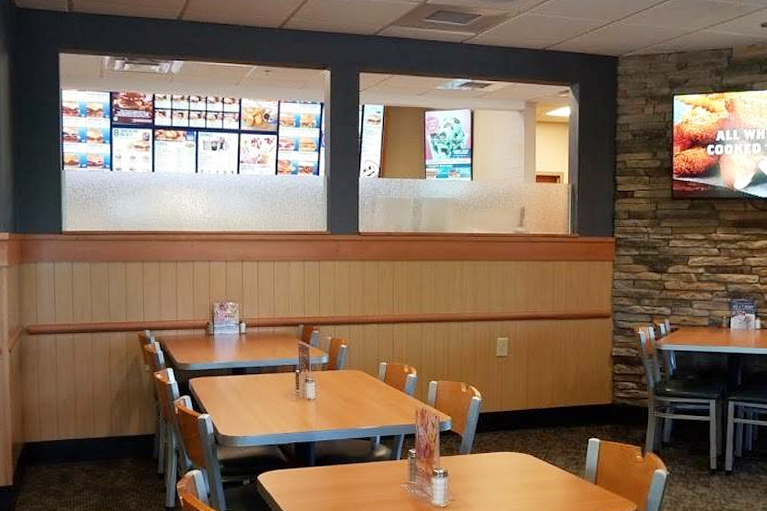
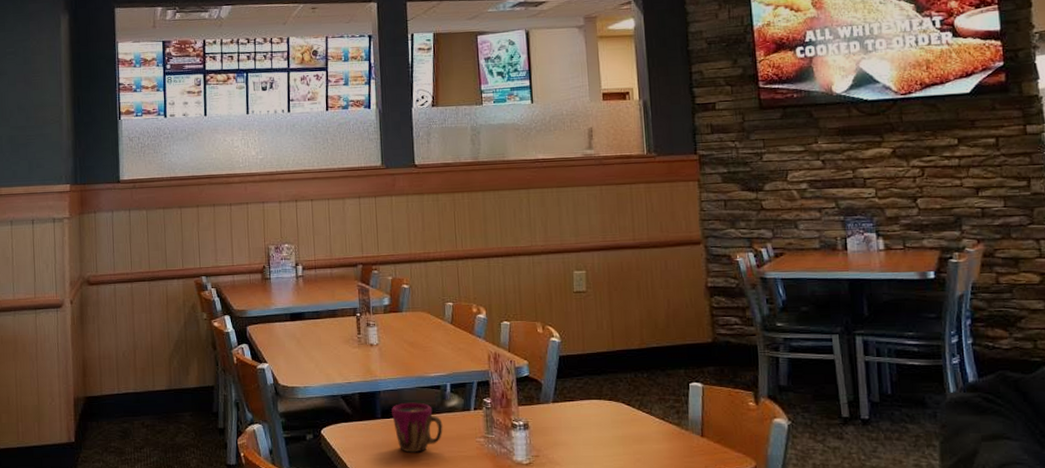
cup: none [325,452,371,497] -> present [391,402,443,453]

